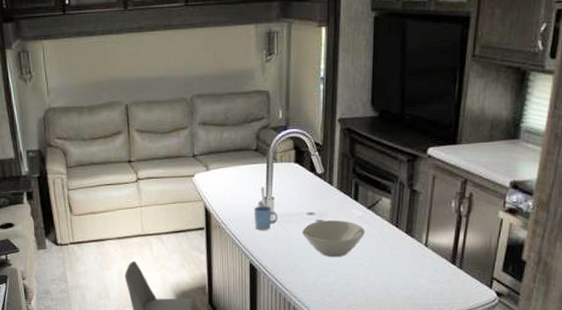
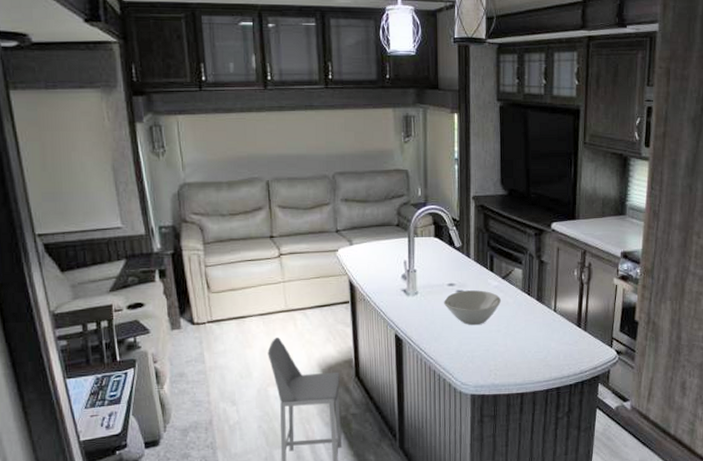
mug: present [254,206,278,230] -> none [397,278,421,302]

